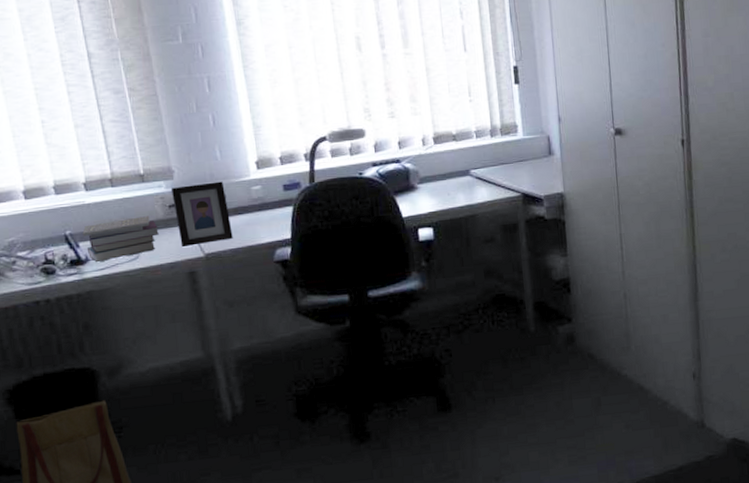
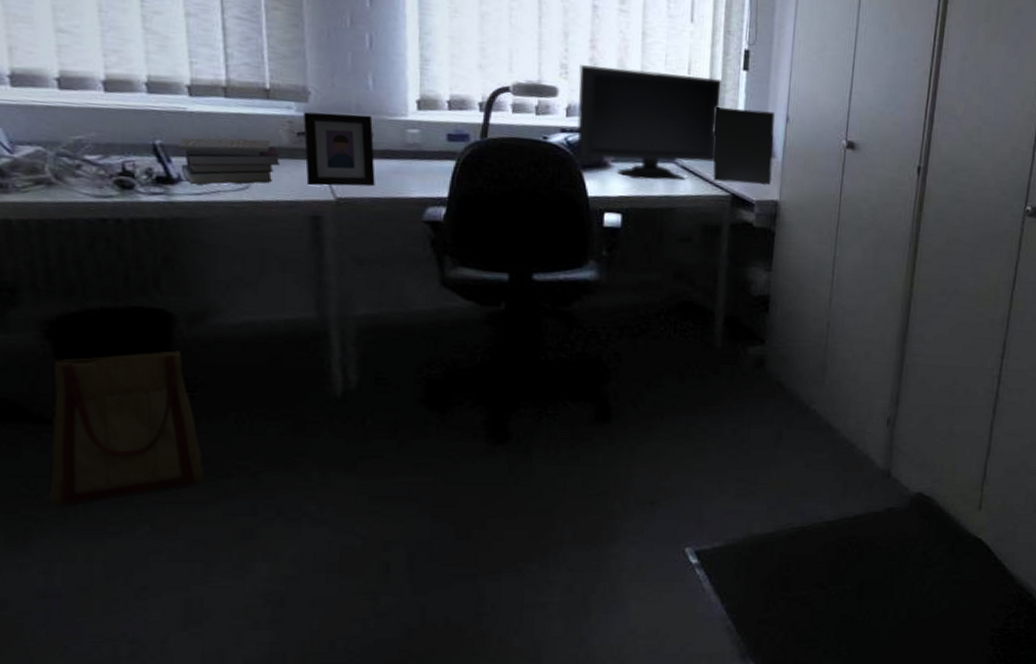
computer monitor: none [379,95,504,196] -> present [577,65,723,181]
binder: none [496,116,554,185] -> present [713,107,775,185]

